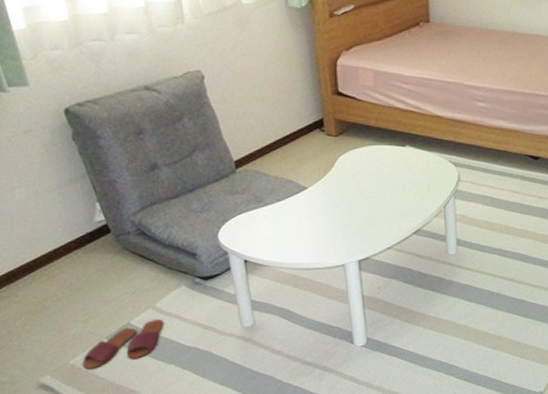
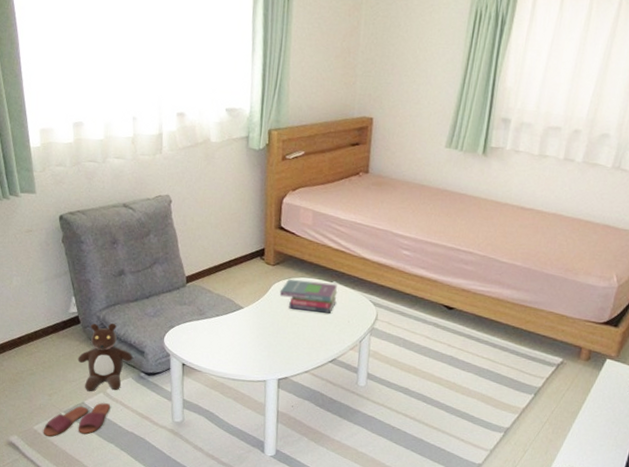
stuffed animal: none [114,226,183,309] -> present [77,322,133,391]
books: none [347,148,413,183] -> present [279,278,338,313]

